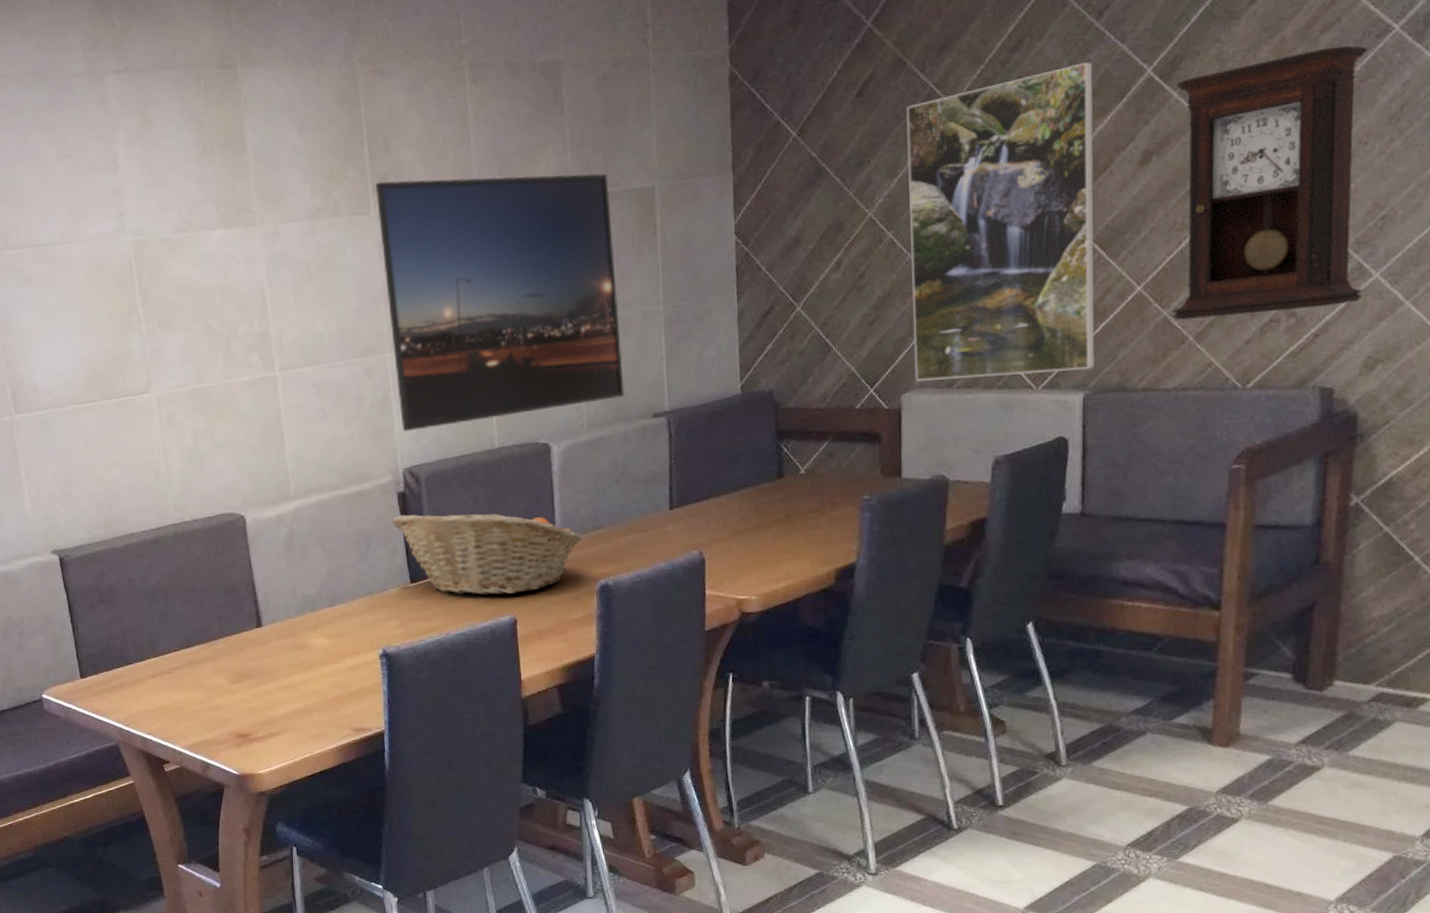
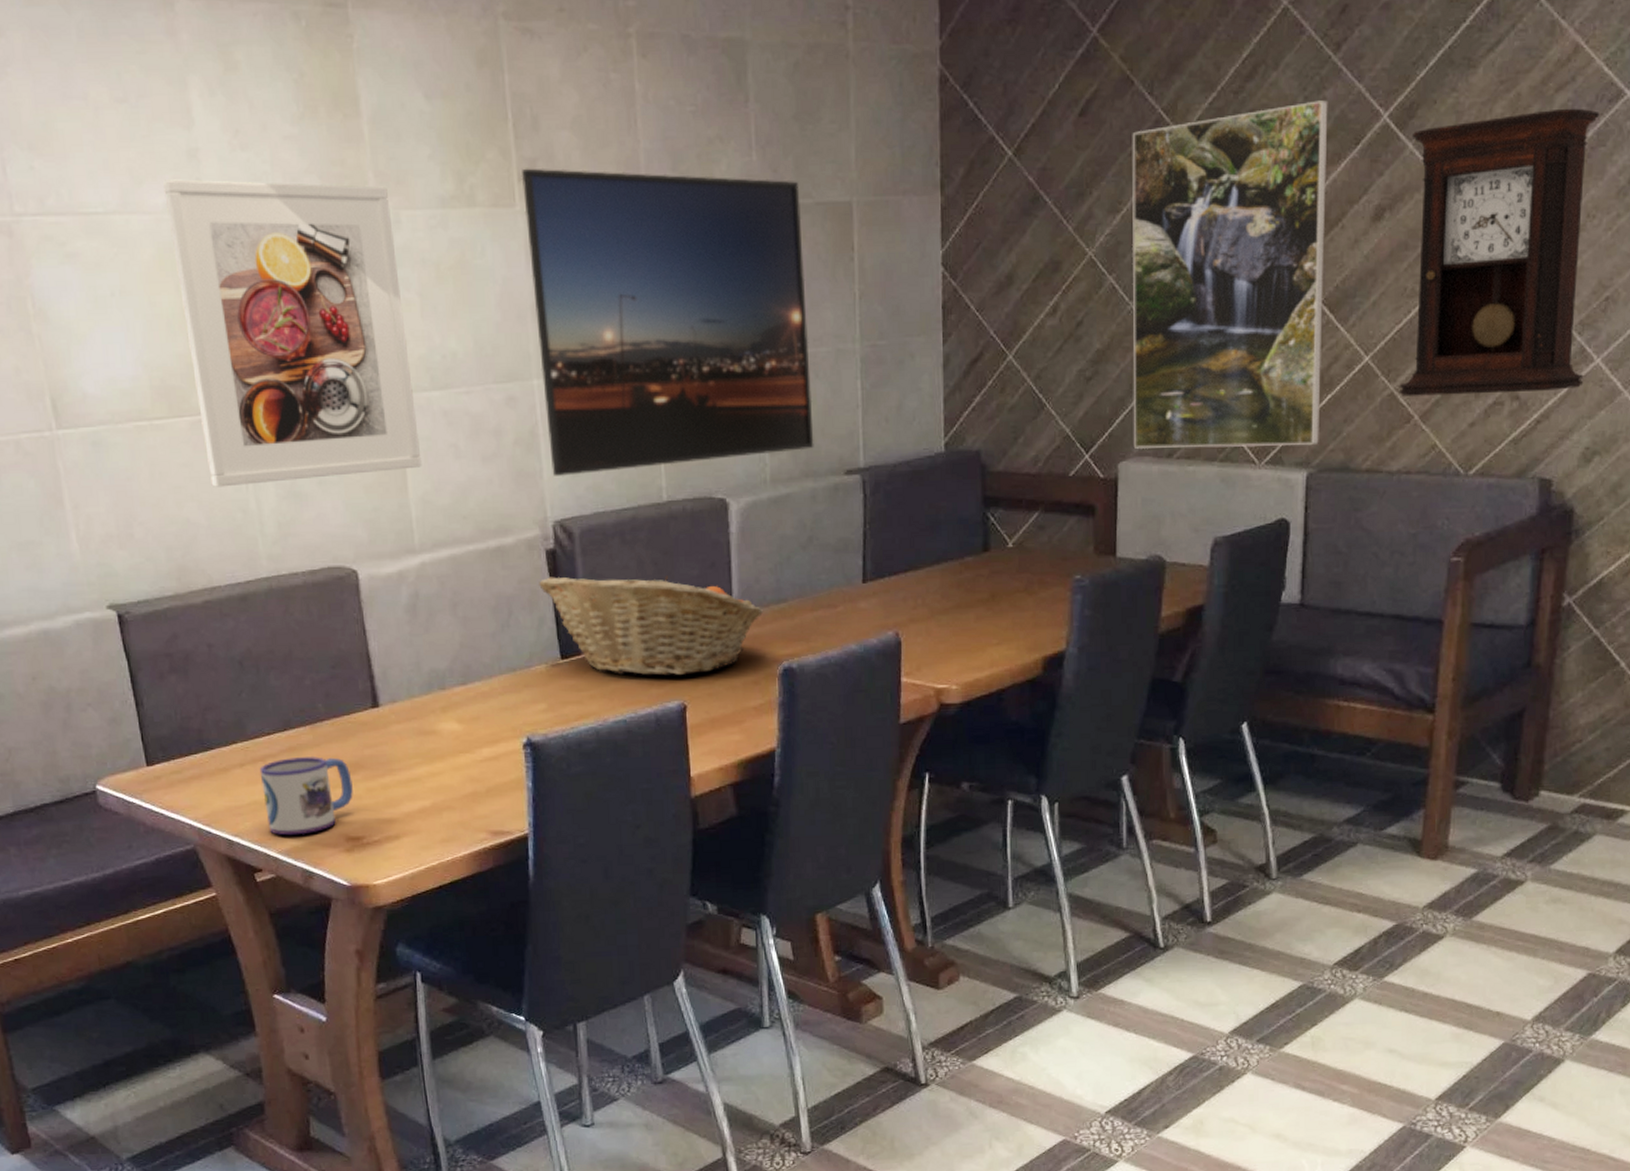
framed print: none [96,206,296,454] -> present [163,179,422,487]
mug: none [167,668,242,734] -> present [259,757,353,836]

